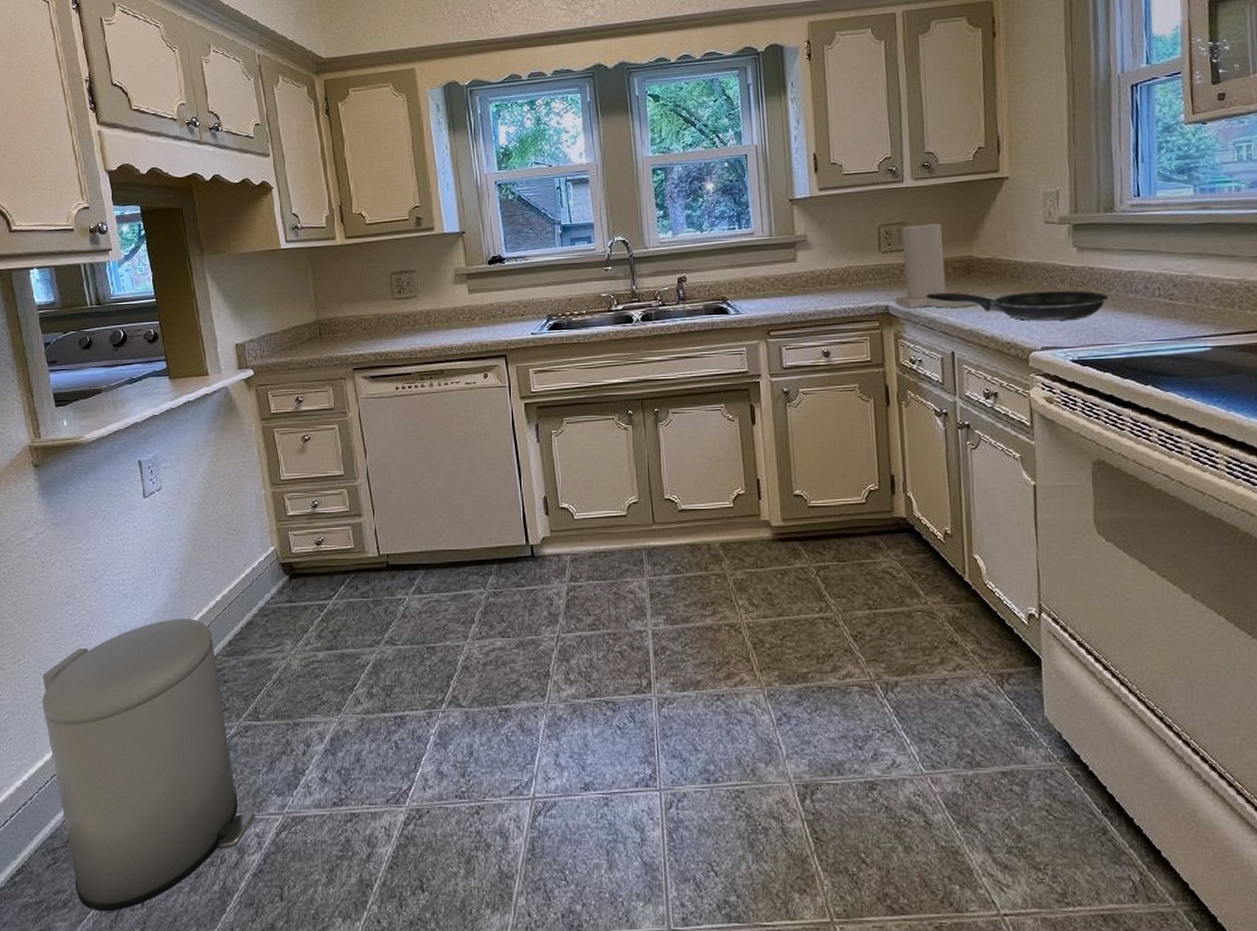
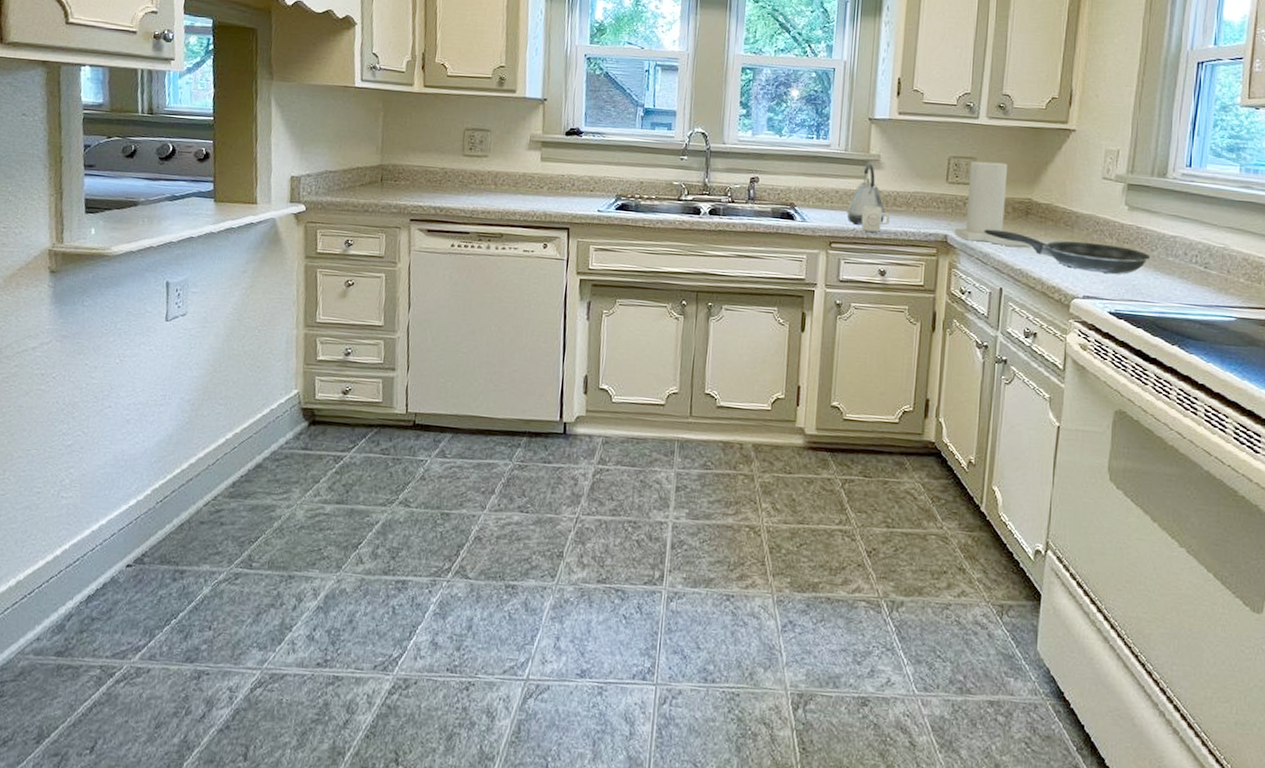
pedal bin: present [41,618,255,912] -> none [15,451,231,755]
kettle: none [779,245,821,309] -> present [845,163,886,225]
mug: none [795,287,826,314] -> present [861,205,890,232]

